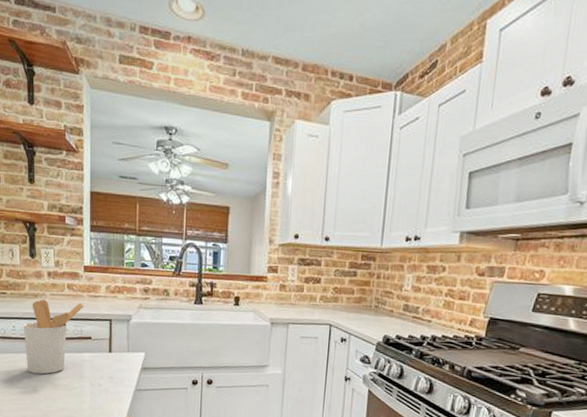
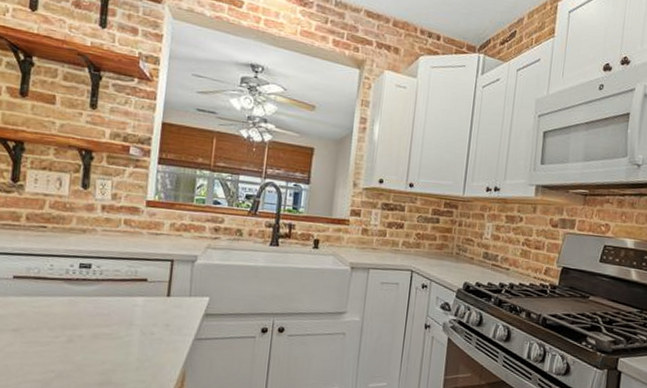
utensil holder: present [23,299,84,375] -> none [62,235,143,321]

